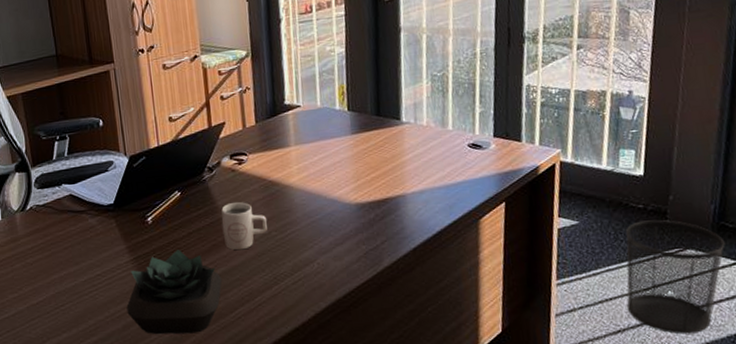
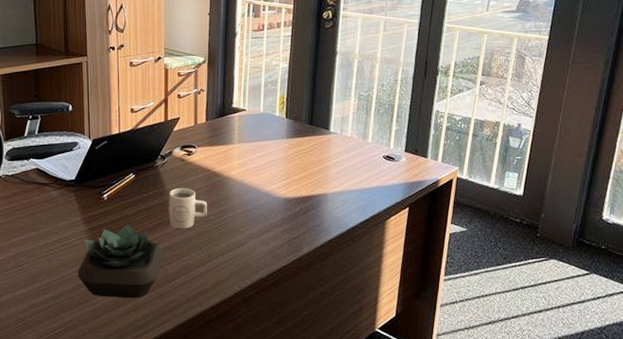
waste bin: present [626,219,725,334] -> none [499,232,582,329]

